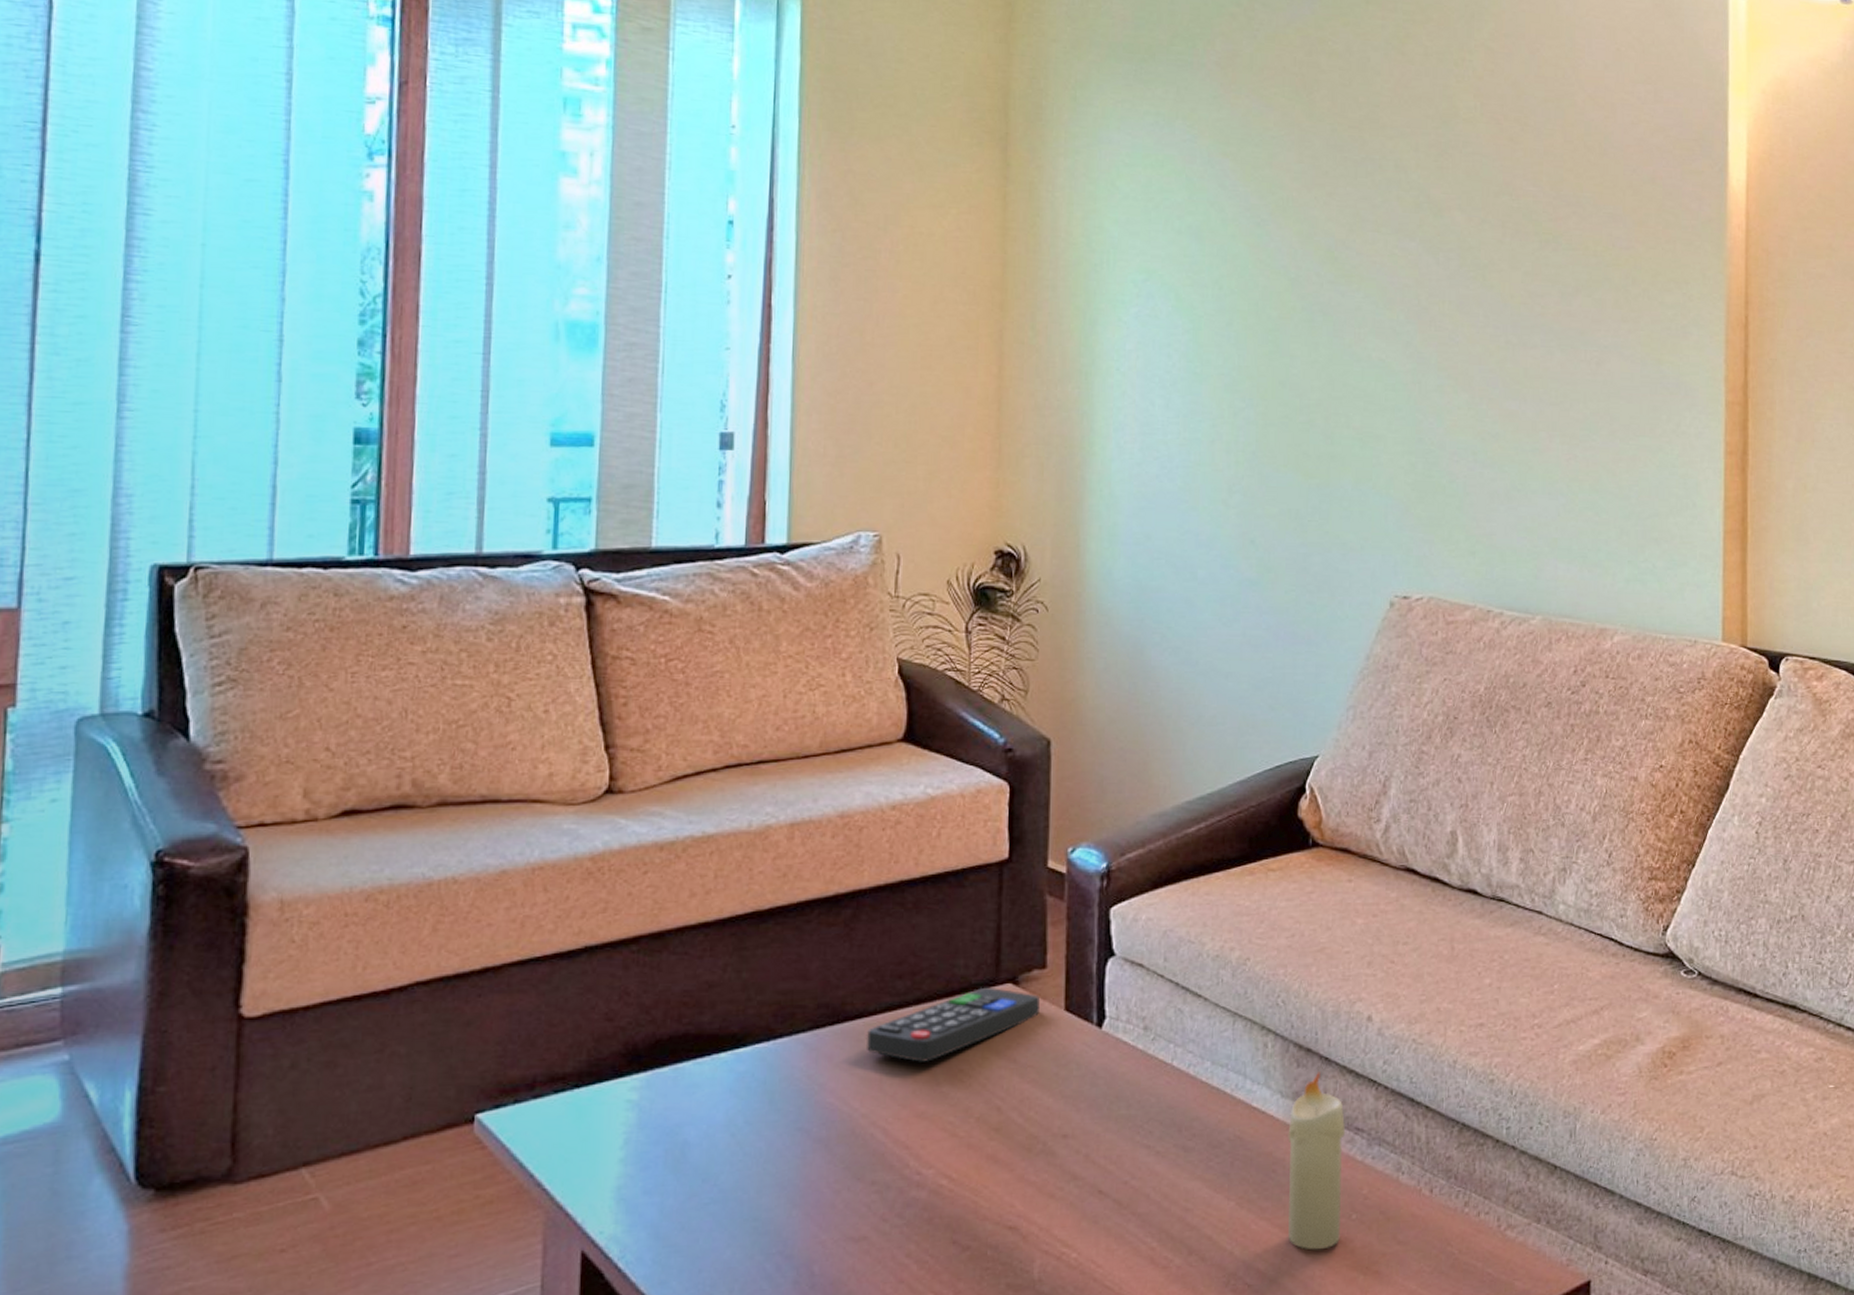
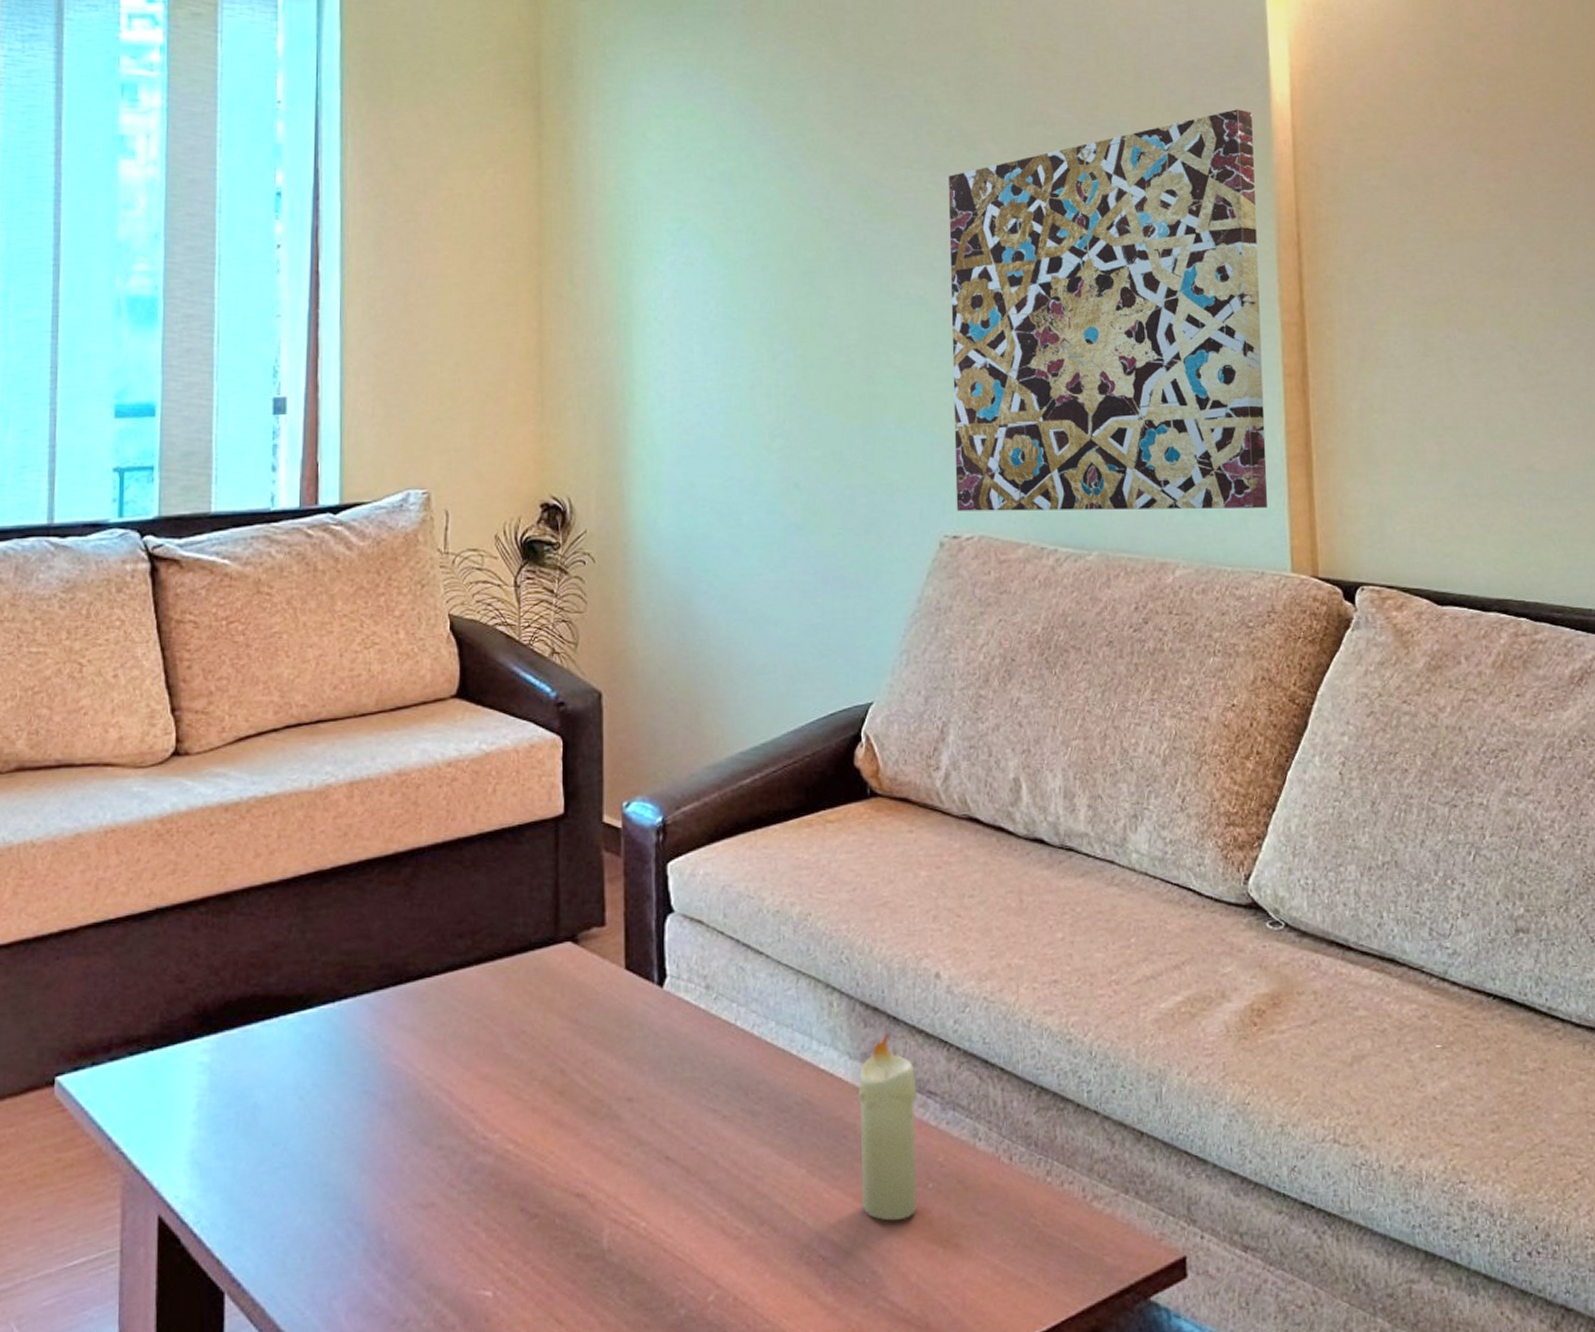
remote control: present [866,987,1040,1062] -> none [428,945,599,1023]
wall art: none [1407,191,1710,579] -> present [948,109,1268,511]

